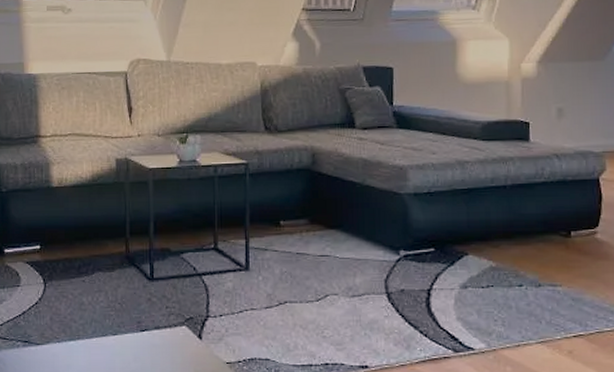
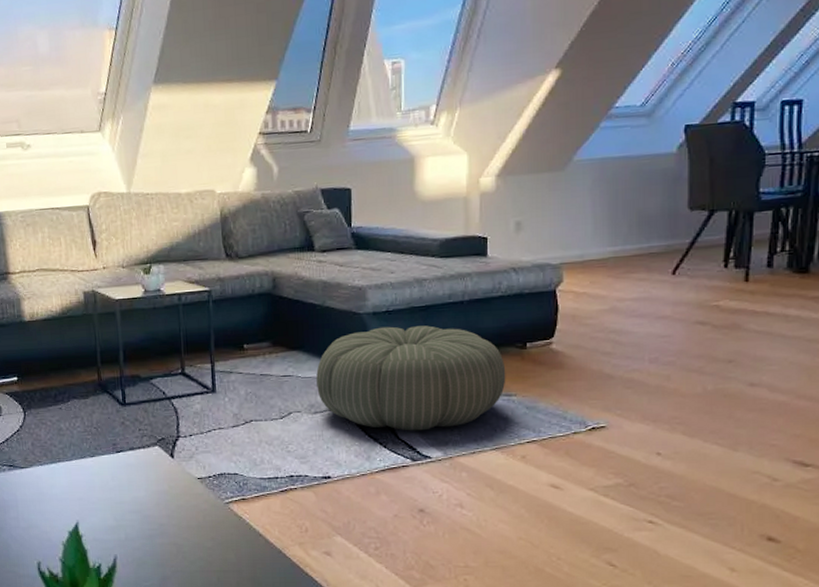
pouf: none [355,208,551,320] -> present [316,325,506,431]

